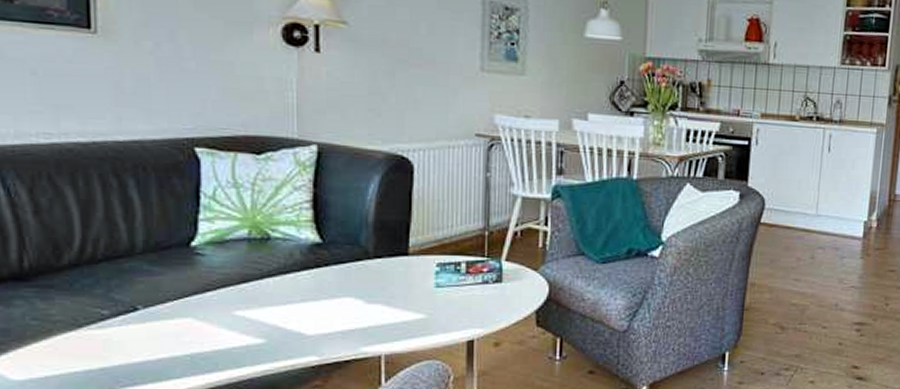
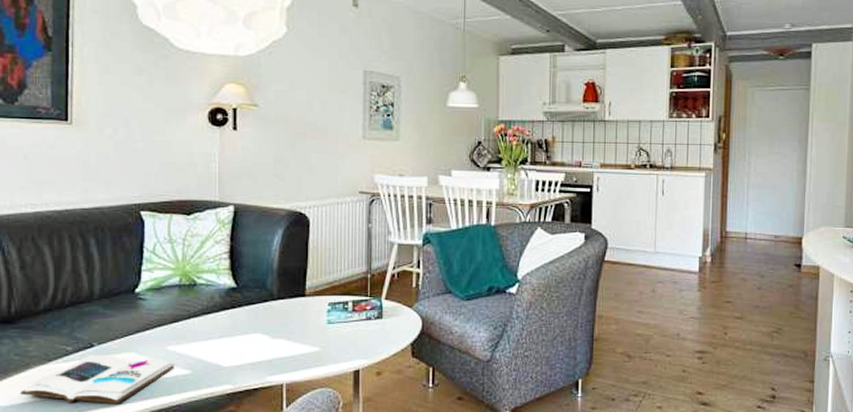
book: none [42,320,244,379] -> present [20,355,174,405]

